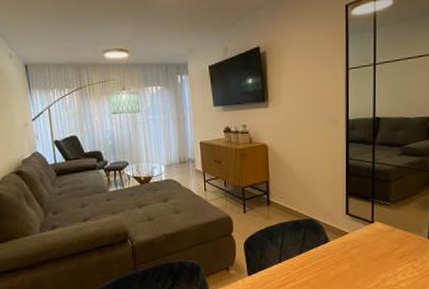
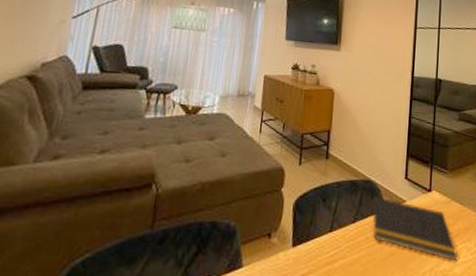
notepad: none [314,231,404,278] -> present [371,196,458,262]

